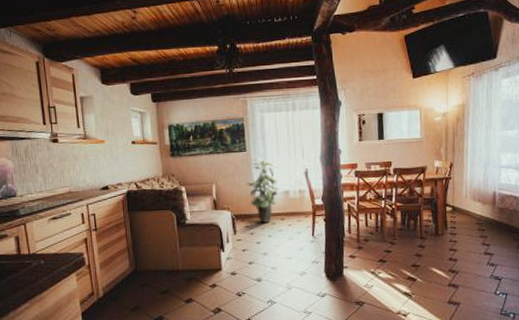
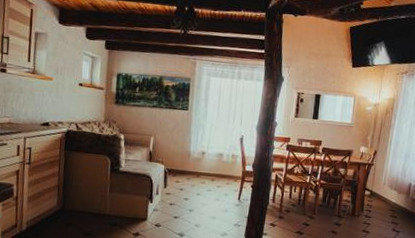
indoor plant: present [246,158,279,223] -> none [183,118,216,181]

